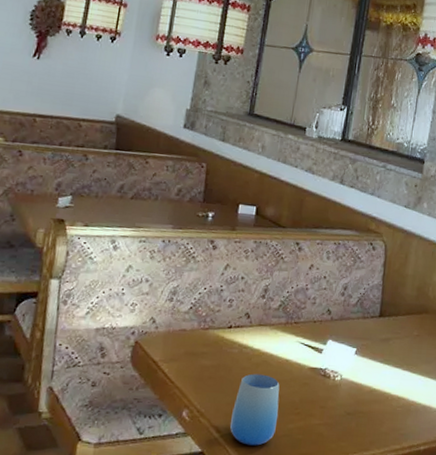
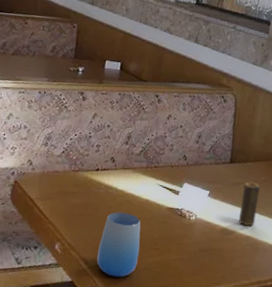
candle: none [388,337,412,386] -> present [238,182,260,227]

